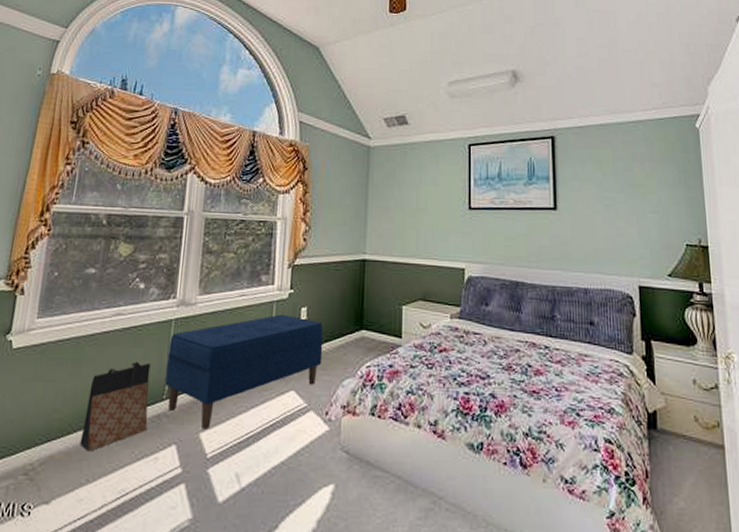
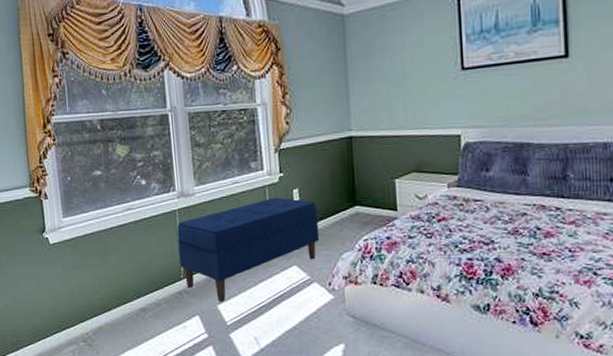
bag: present [80,362,151,451] -> none [118,249,172,323]

